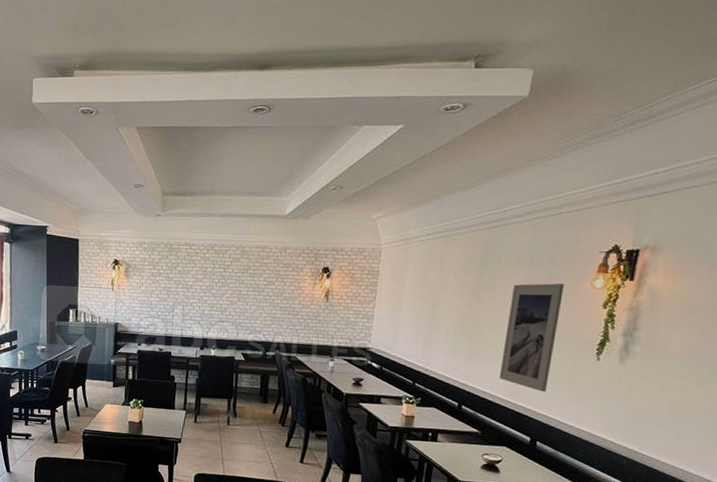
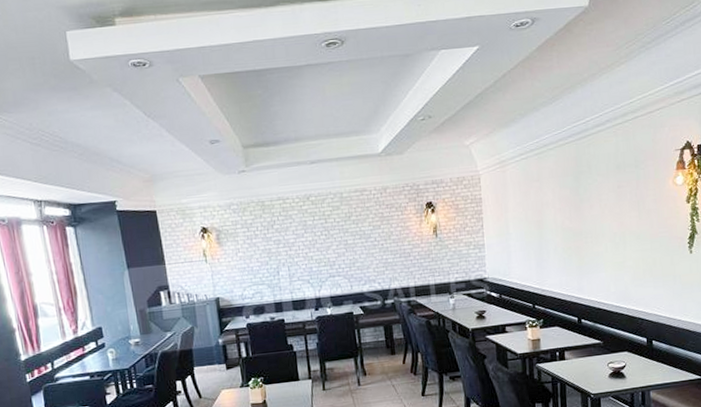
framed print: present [499,283,564,392] -> none [607,185,653,293]

